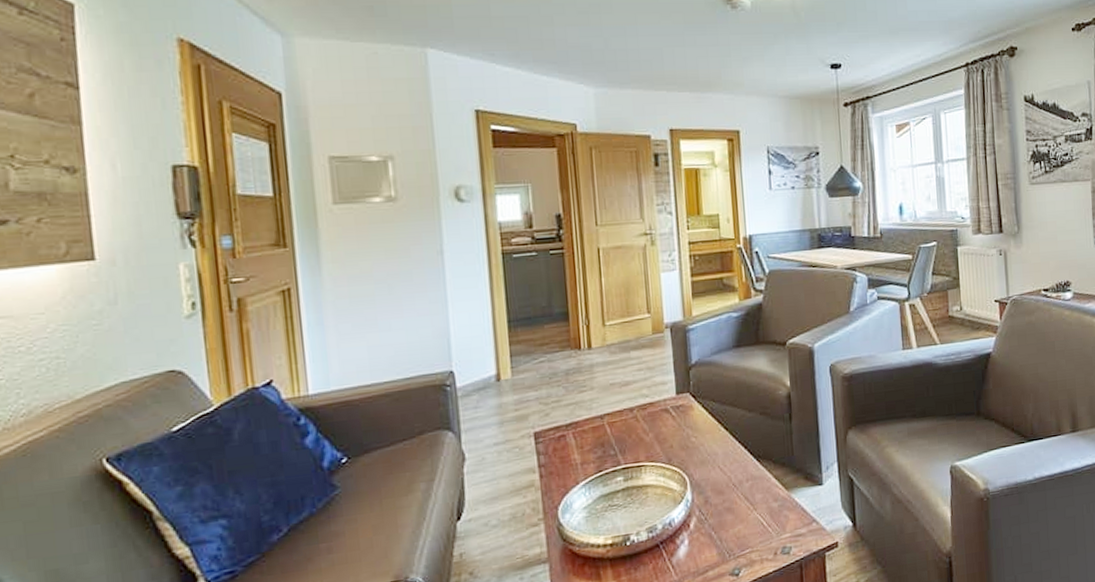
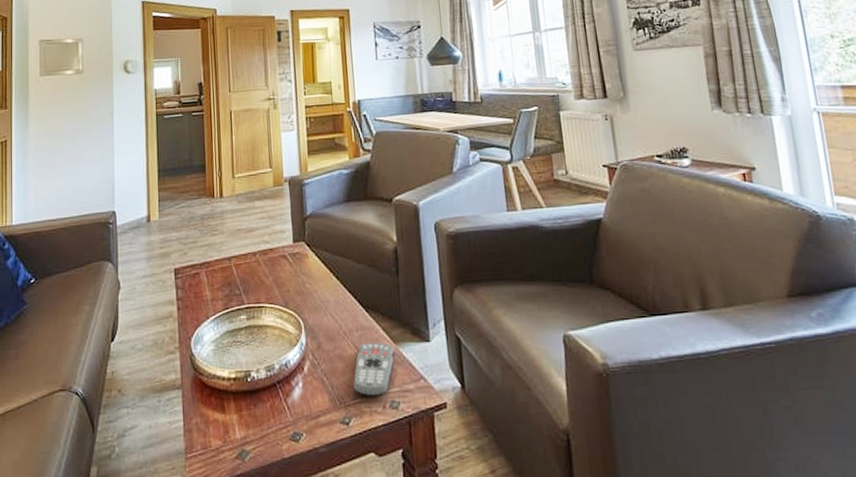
remote control: none [743,490,787,546] -> present [353,342,395,396]

